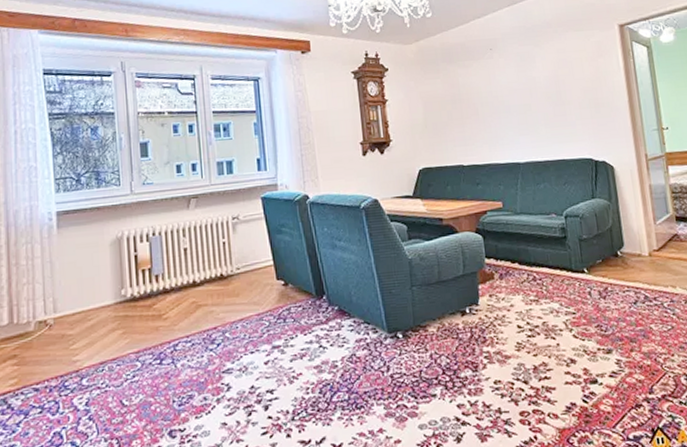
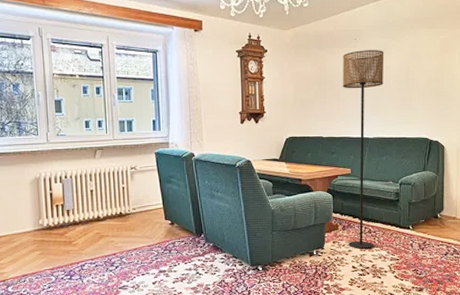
floor lamp: none [478,59,543,303] -> present [343,50,384,249]

